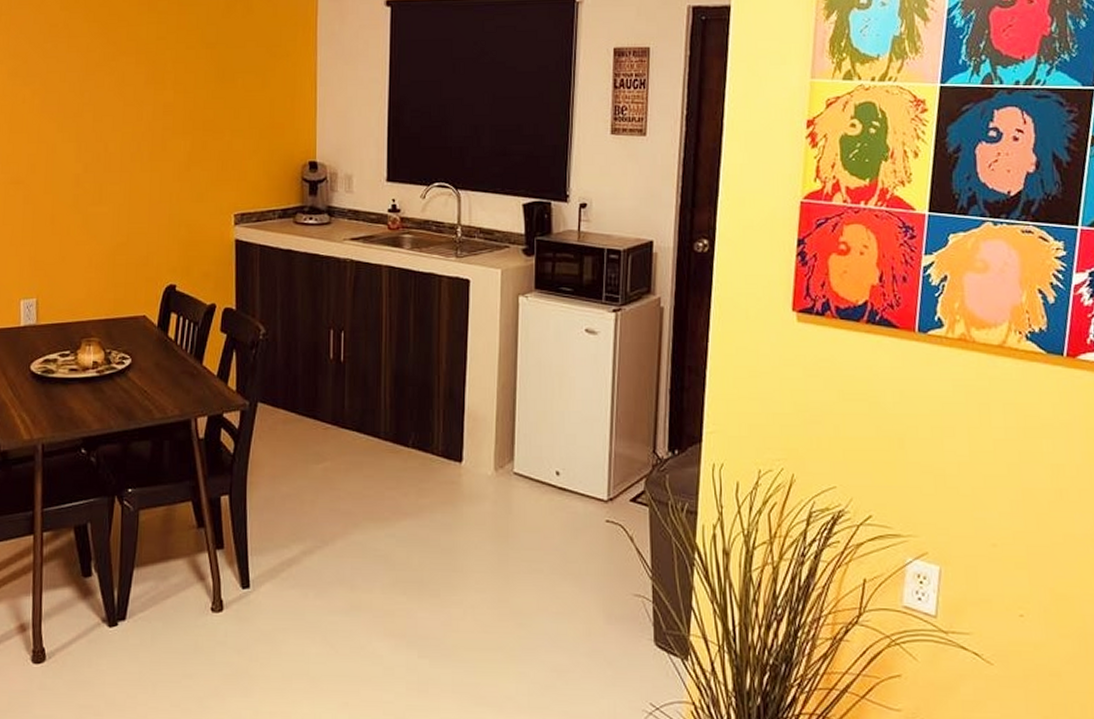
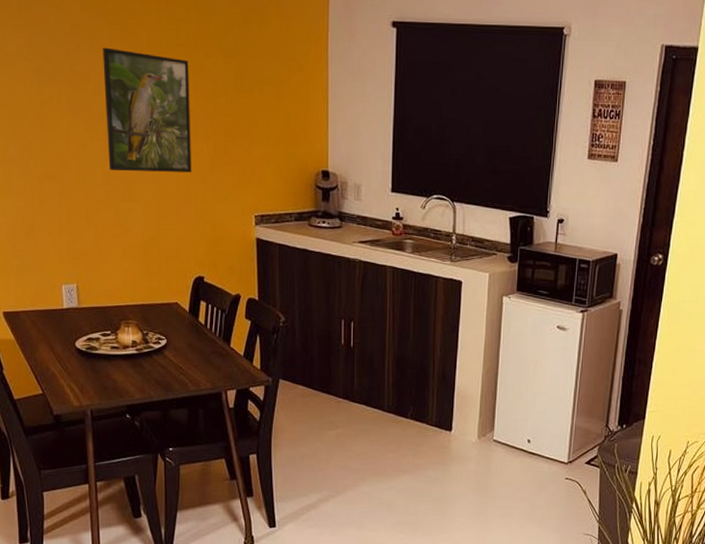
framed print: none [79,45,169,173] -> present [103,47,192,173]

